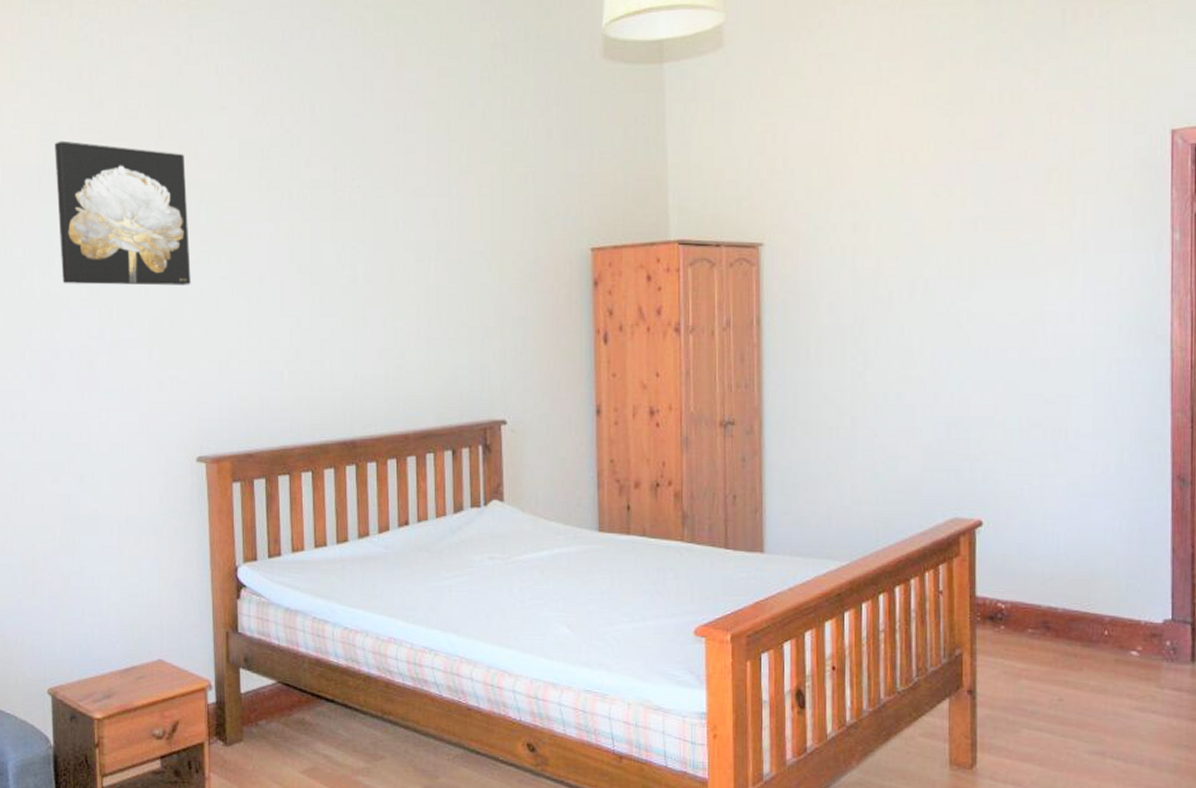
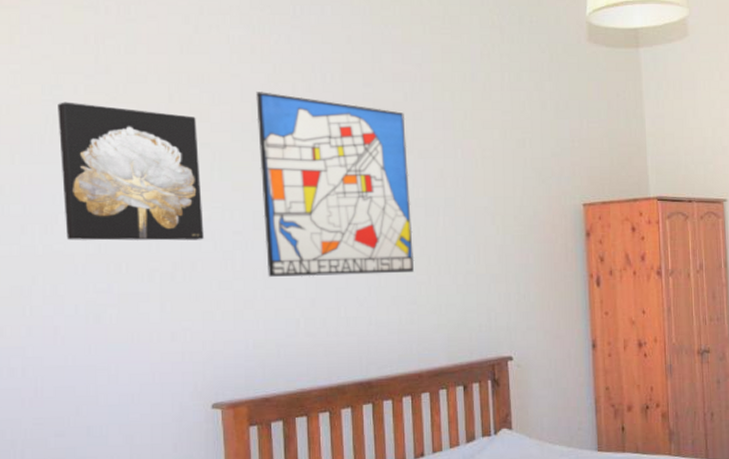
wall art: none [244,126,403,327] -> present [256,92,415,277]

